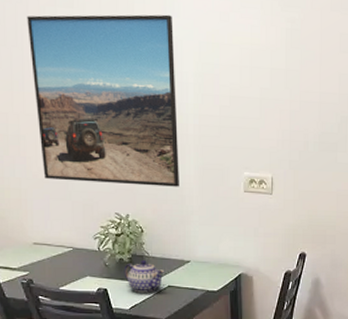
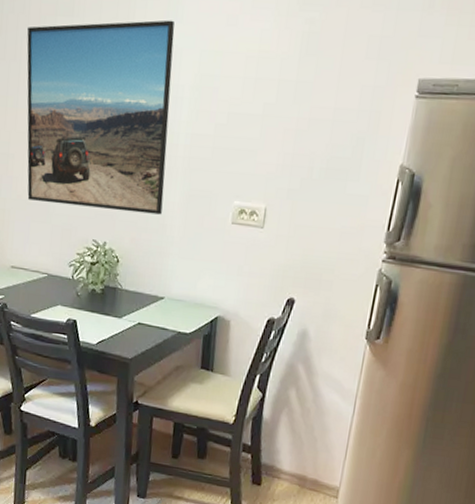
teapot: present [124,260,164,293] -> none [94,293,136,329]

